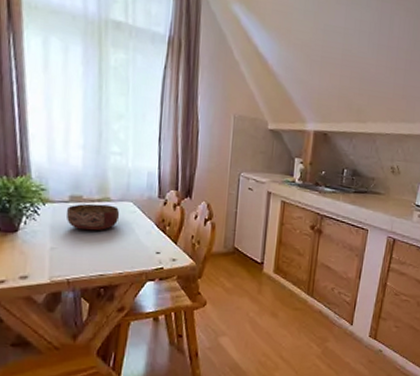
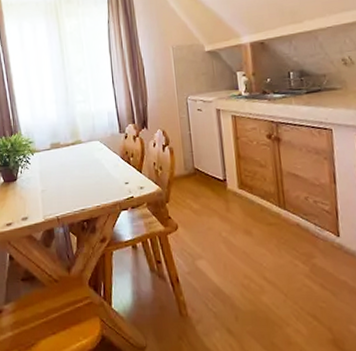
bowl: present [66,203,120,231] -> none [49,146,91,172]

